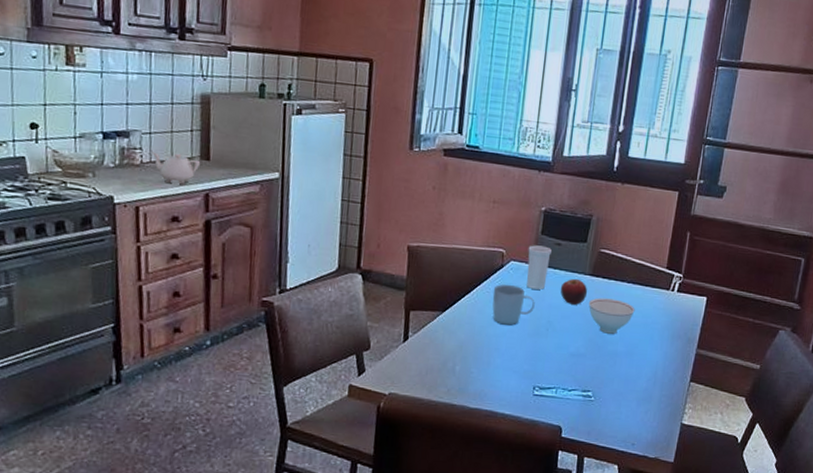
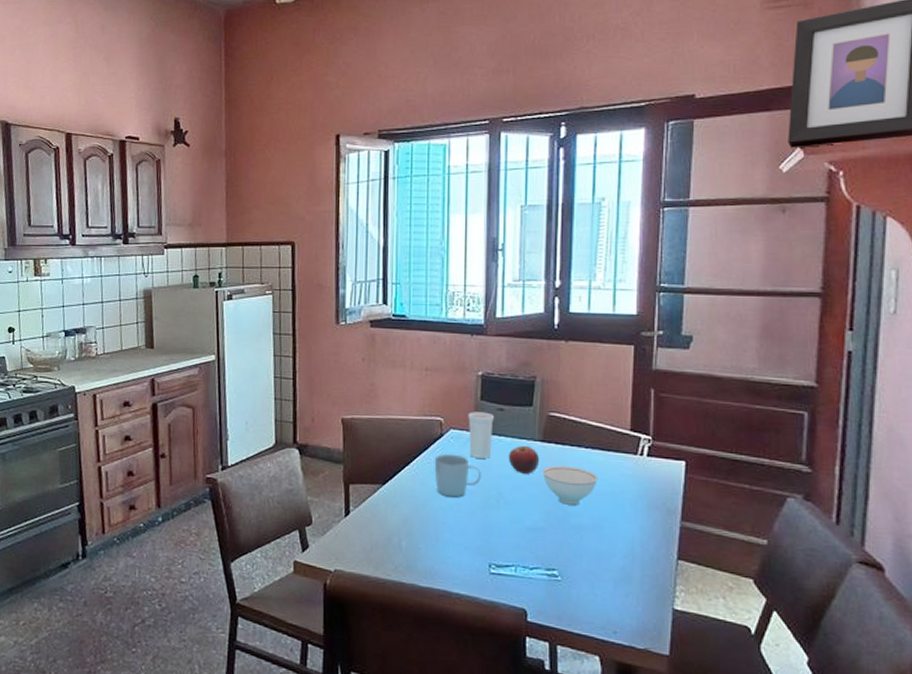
teapot: present [152,152,201,185] -> none [105,344,146,373]

